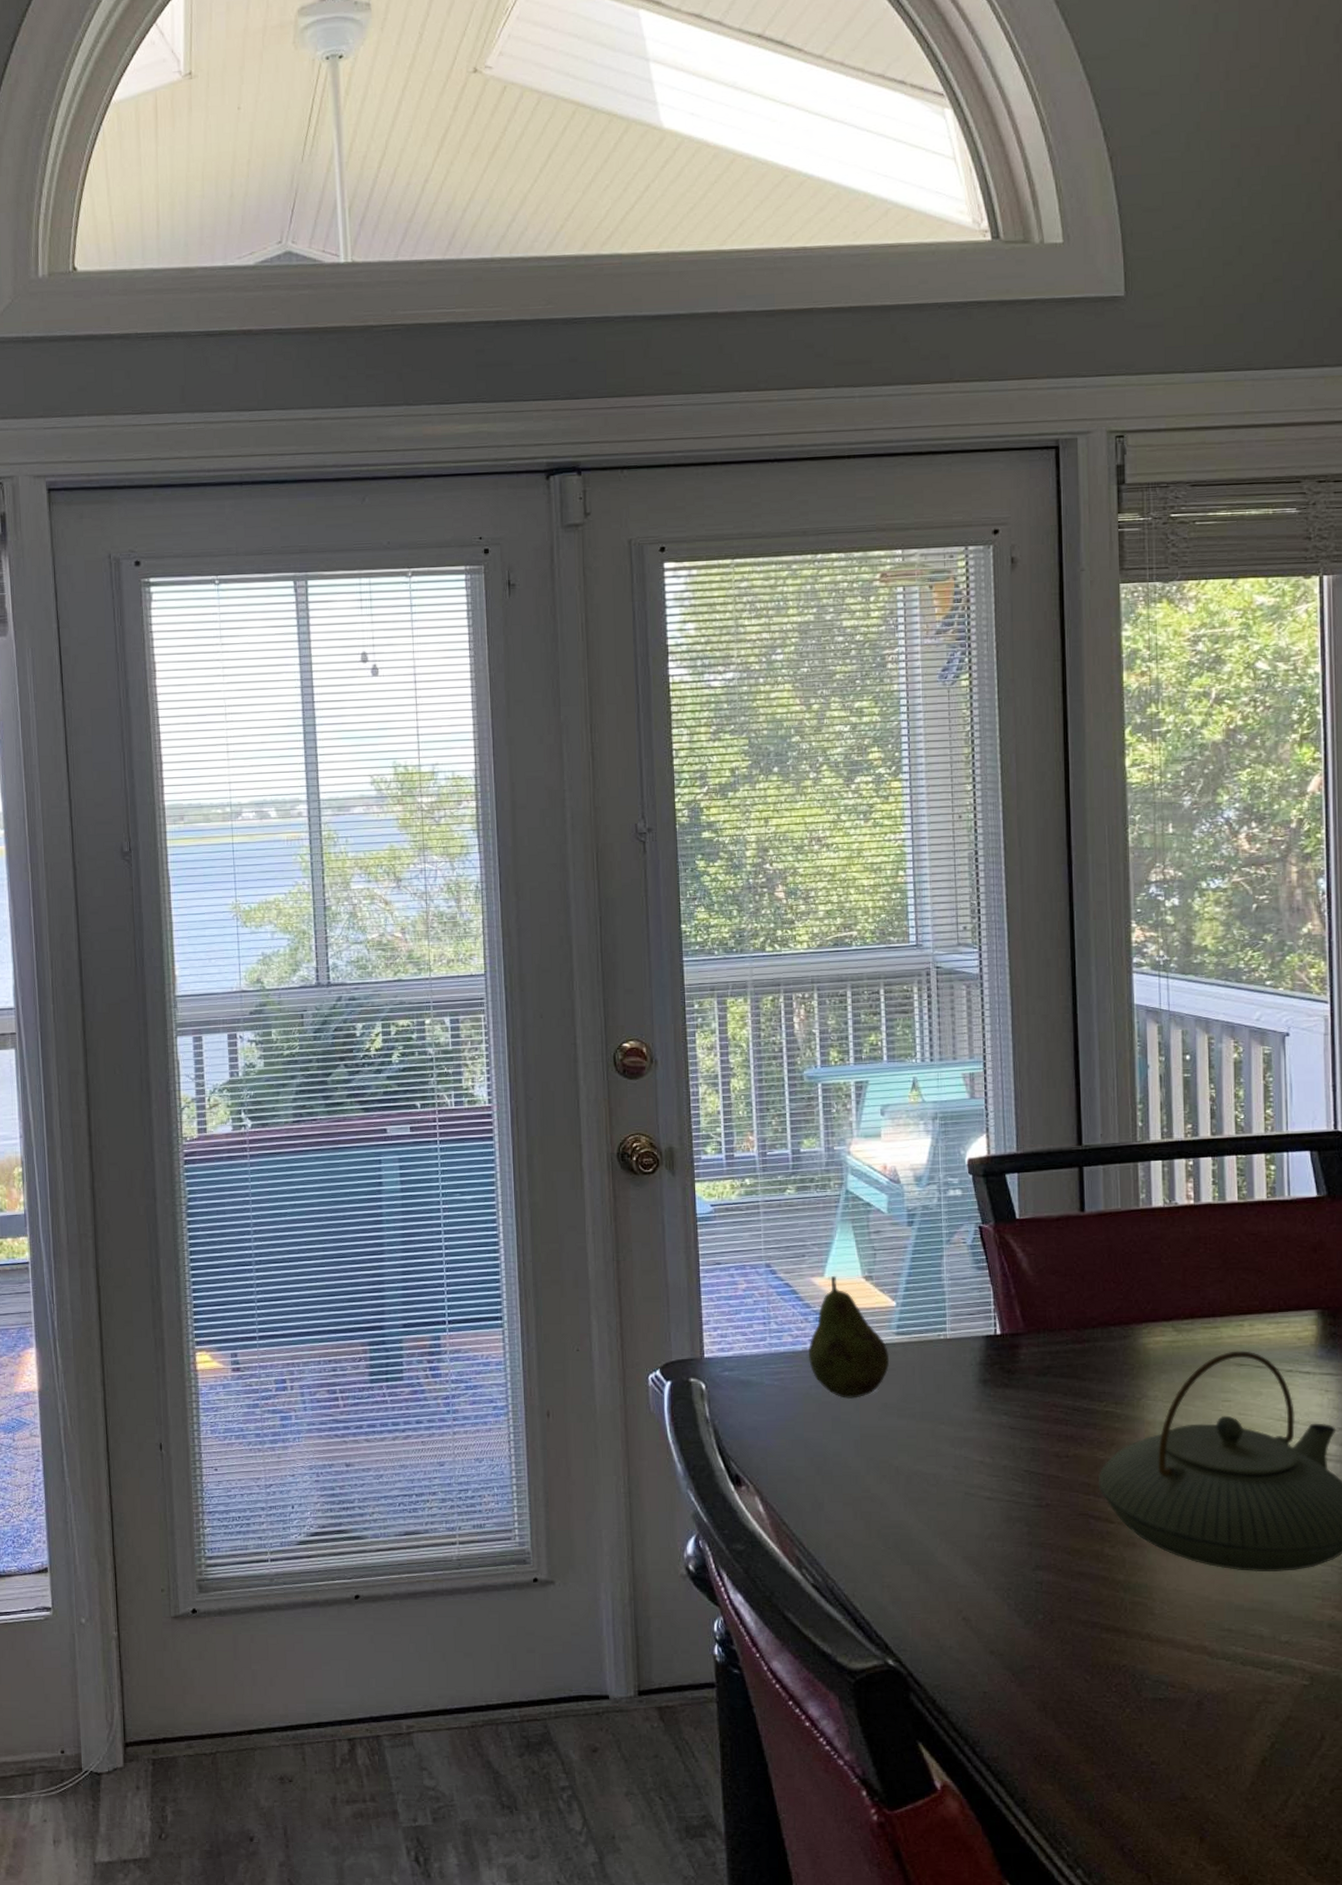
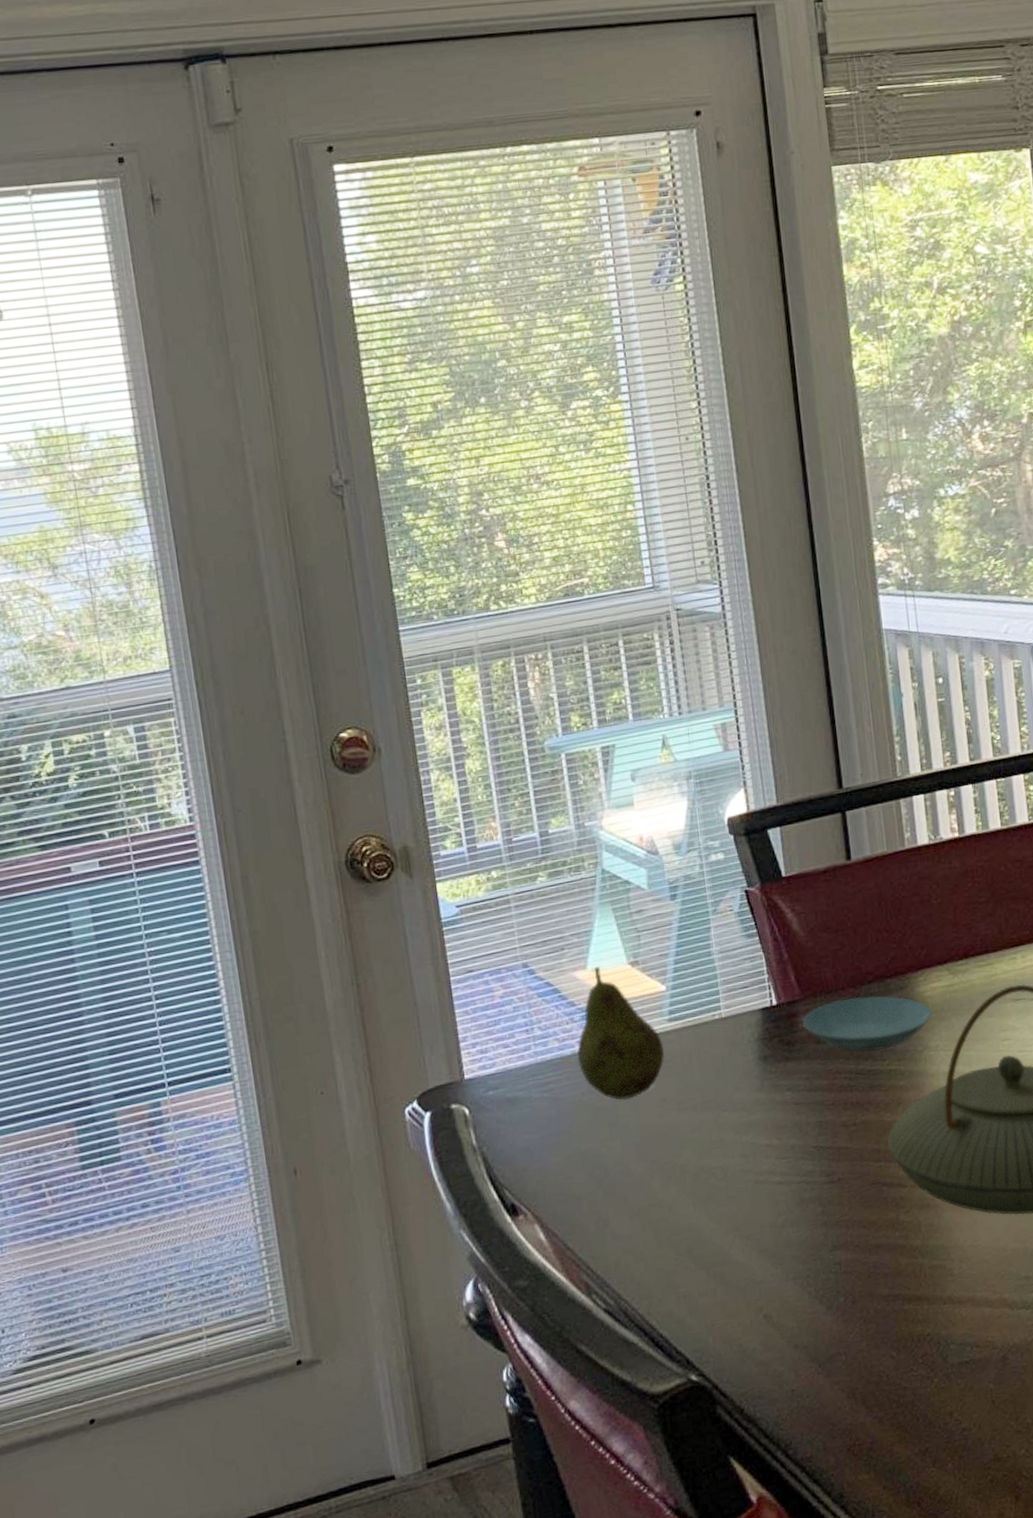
saucer: none [1023,1338,1152,1391] -> present [802,995,931,1052]

